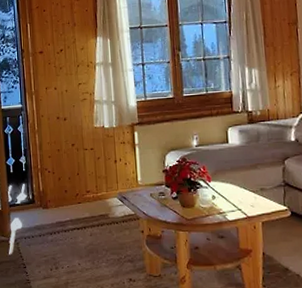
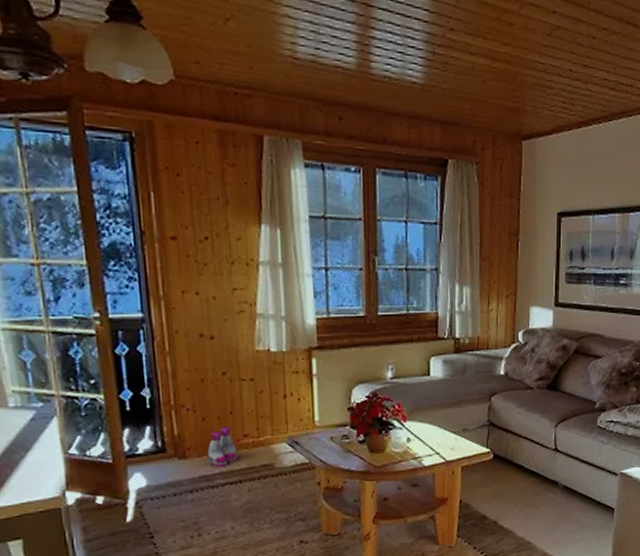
boots: none [61,184,83,216] -> present [206,426,238,467]

